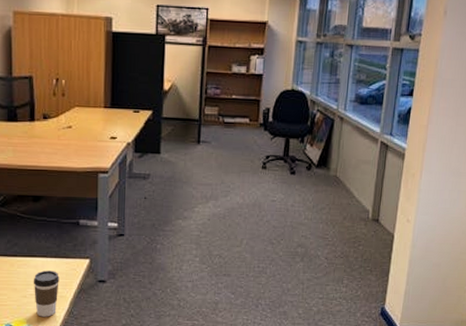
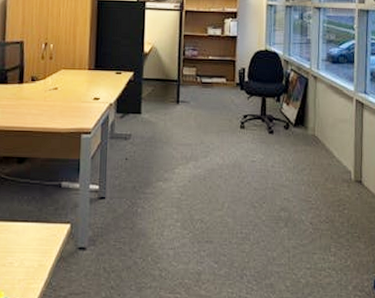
coffee cup: present [33,271,59,317] -> none [13,236,40,288]

